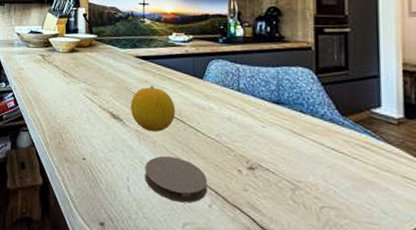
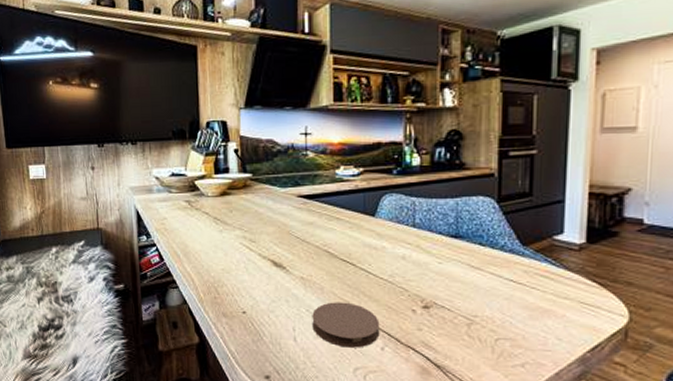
fruit: present [131,85,175,132] -> none [295,227,345,278]

